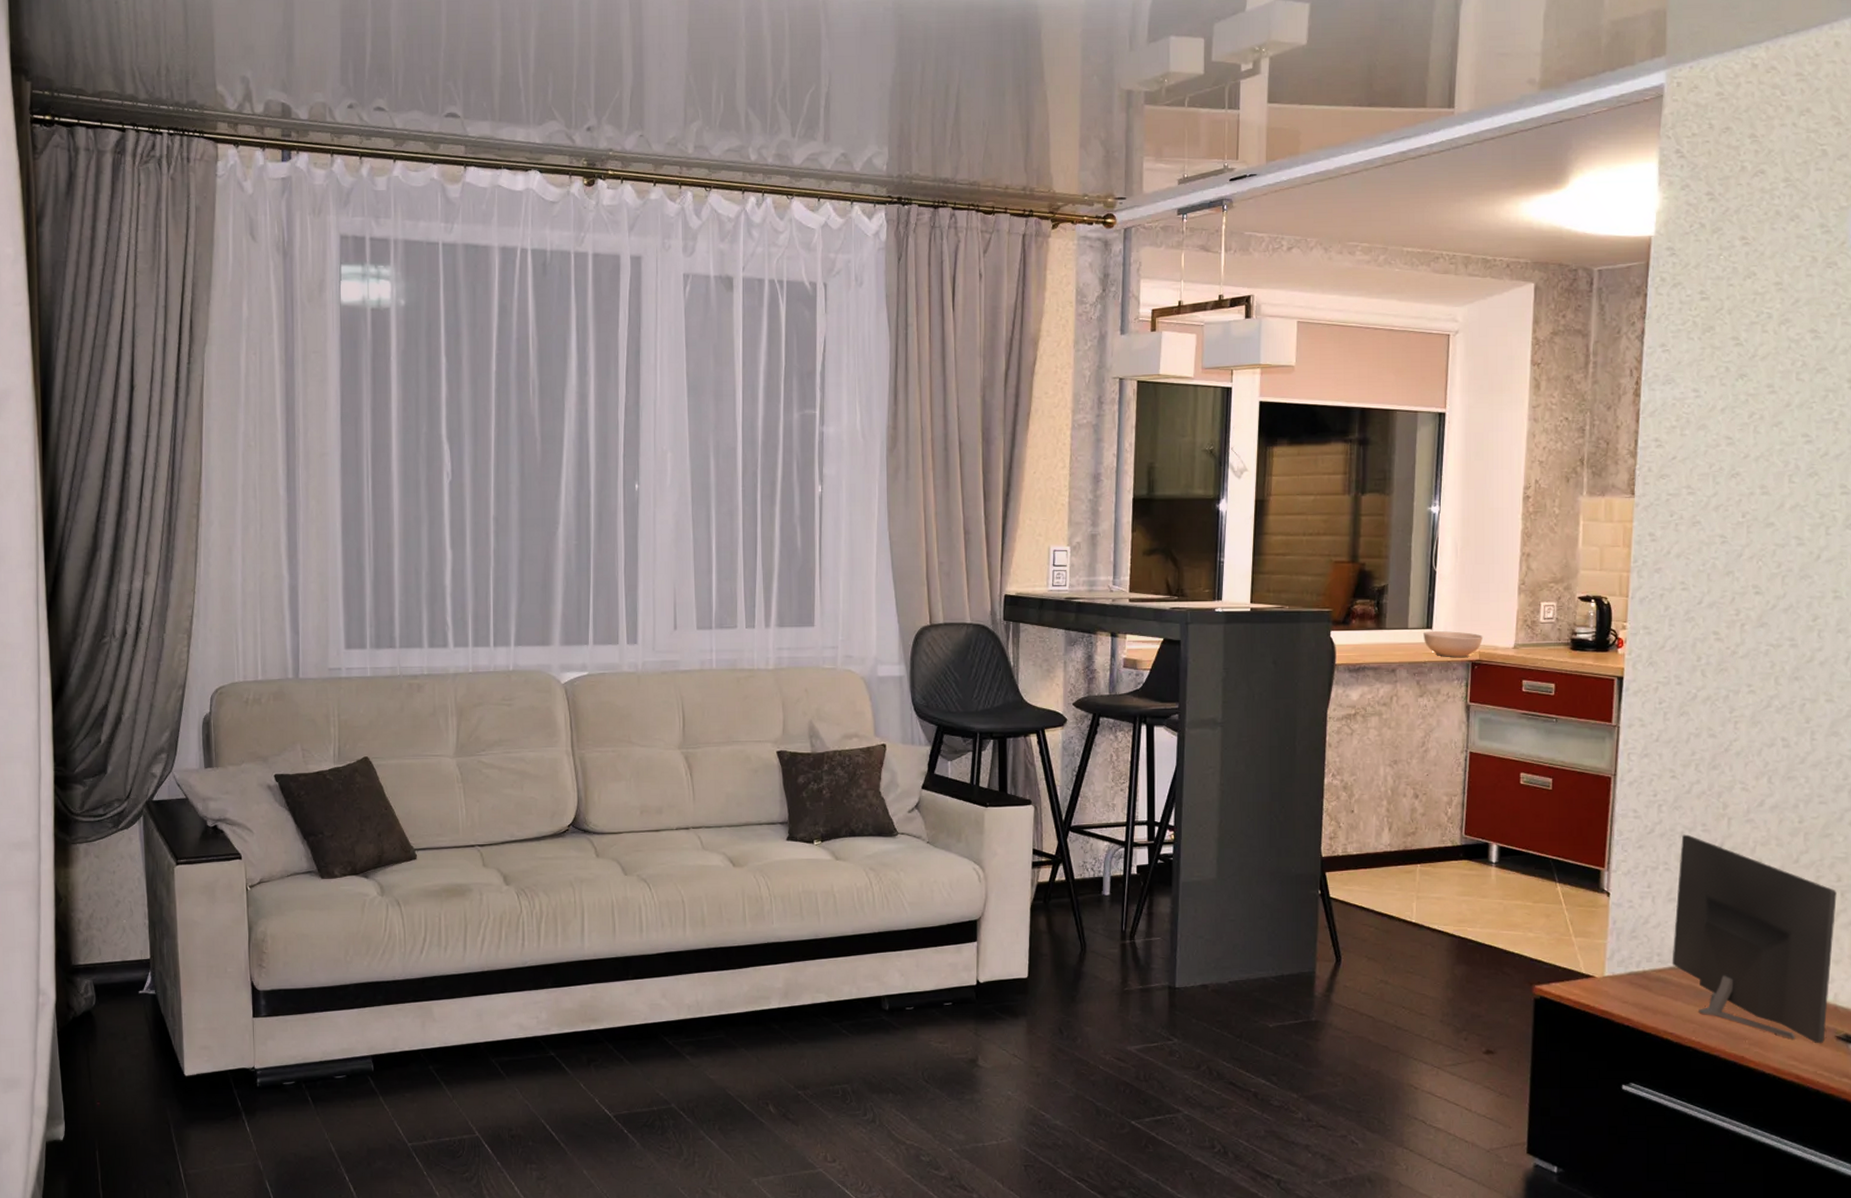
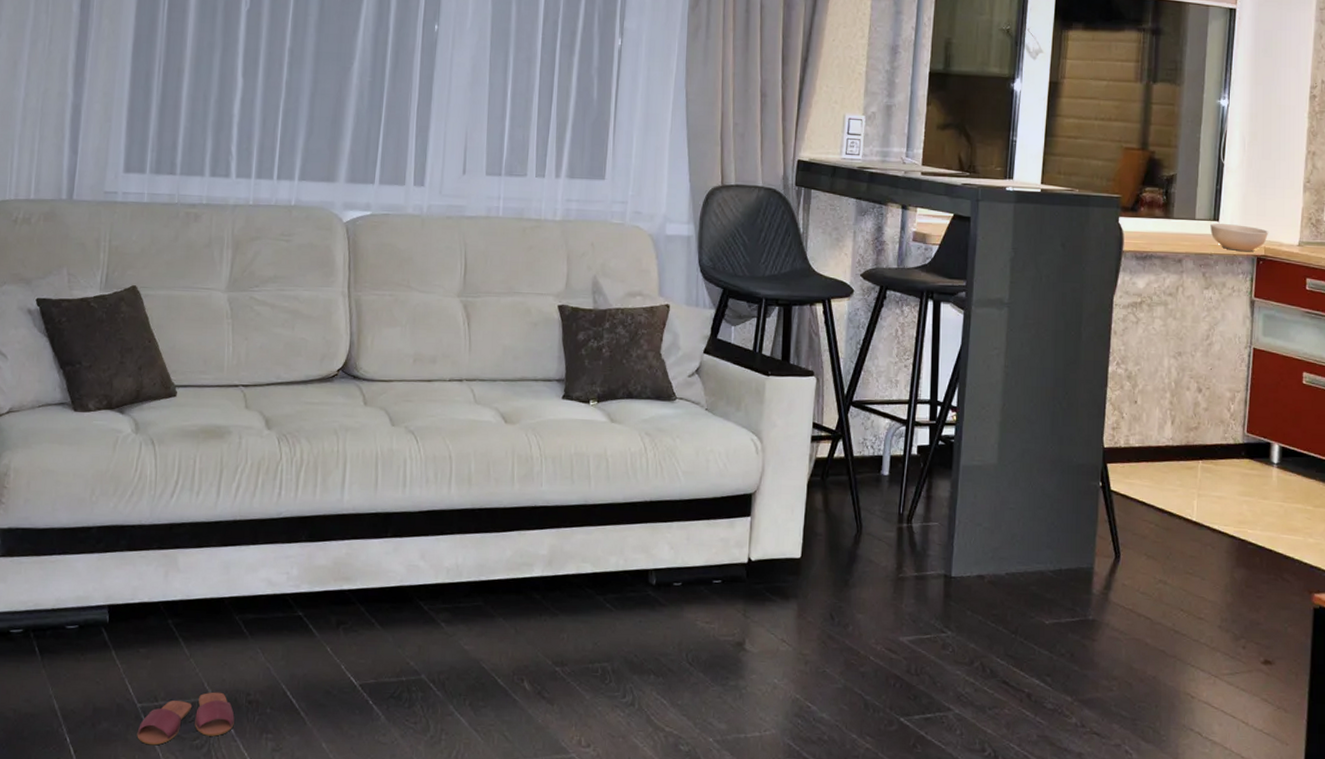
slippers: none [410,1129,500,1180] -> present [137,692,235,746]

